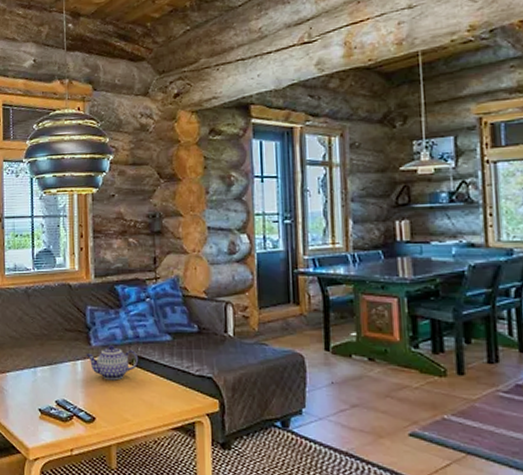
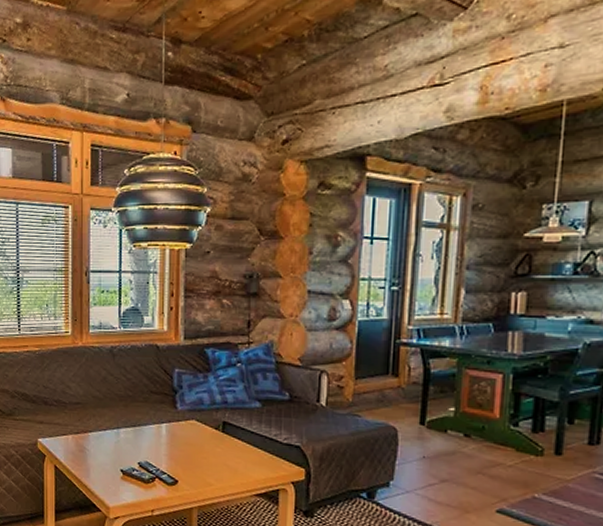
teapot: present [86,344,139,381] -> none [171,409,226,445]

